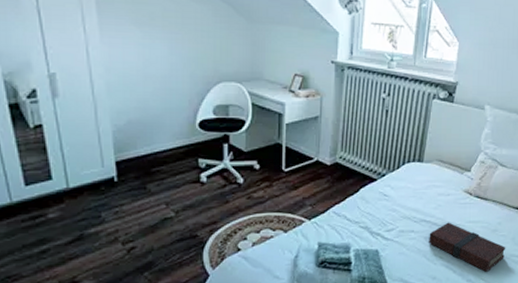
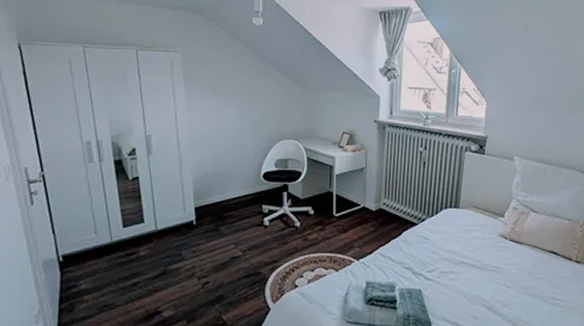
book: present [429,222,506,272] -> none [468,264,543,313]

